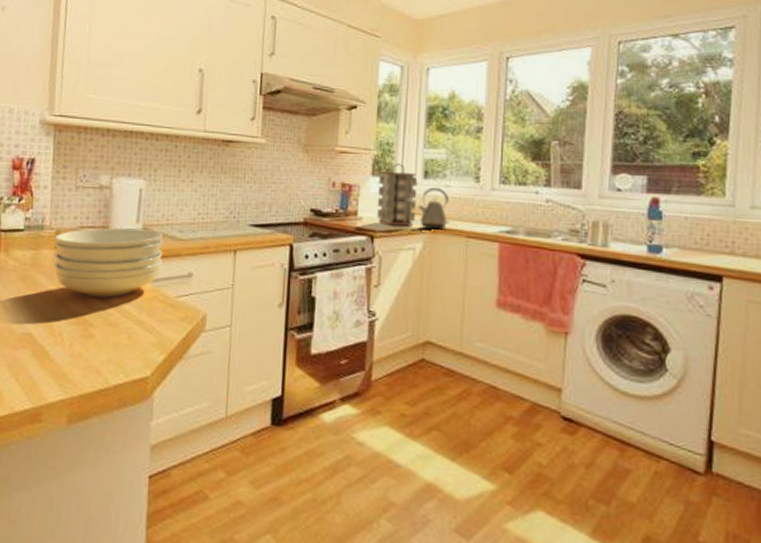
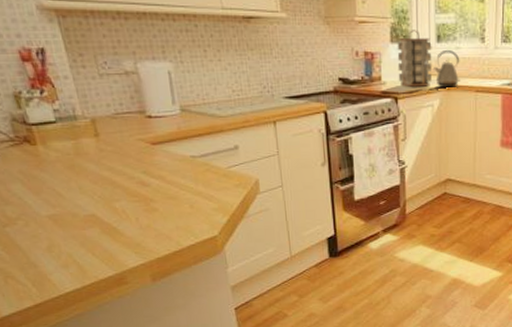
bowl: present [54,227,164,298] -> none [91,110,208,176]

